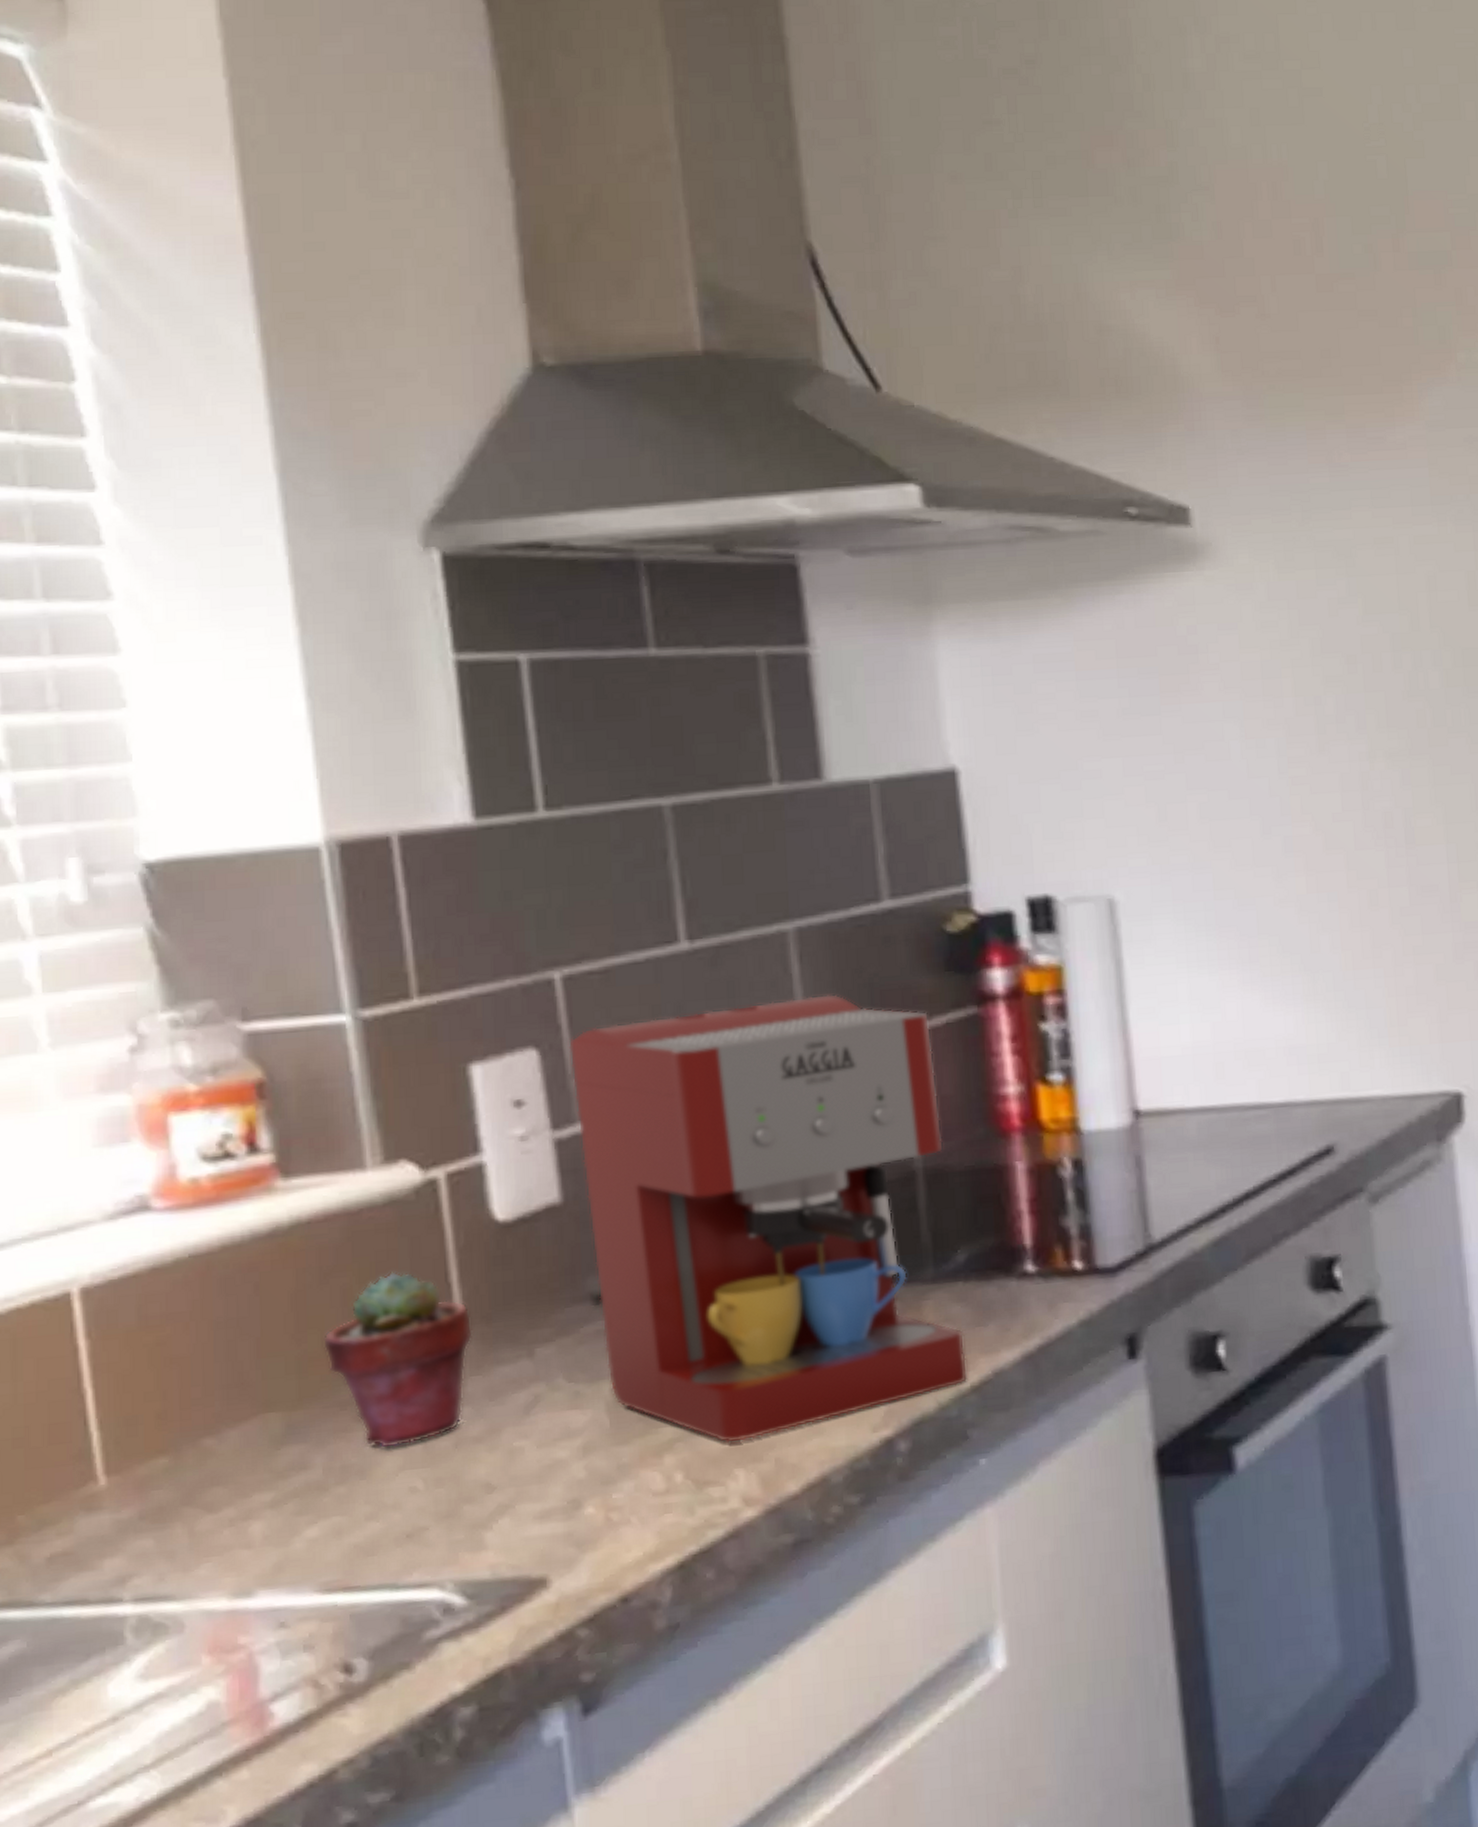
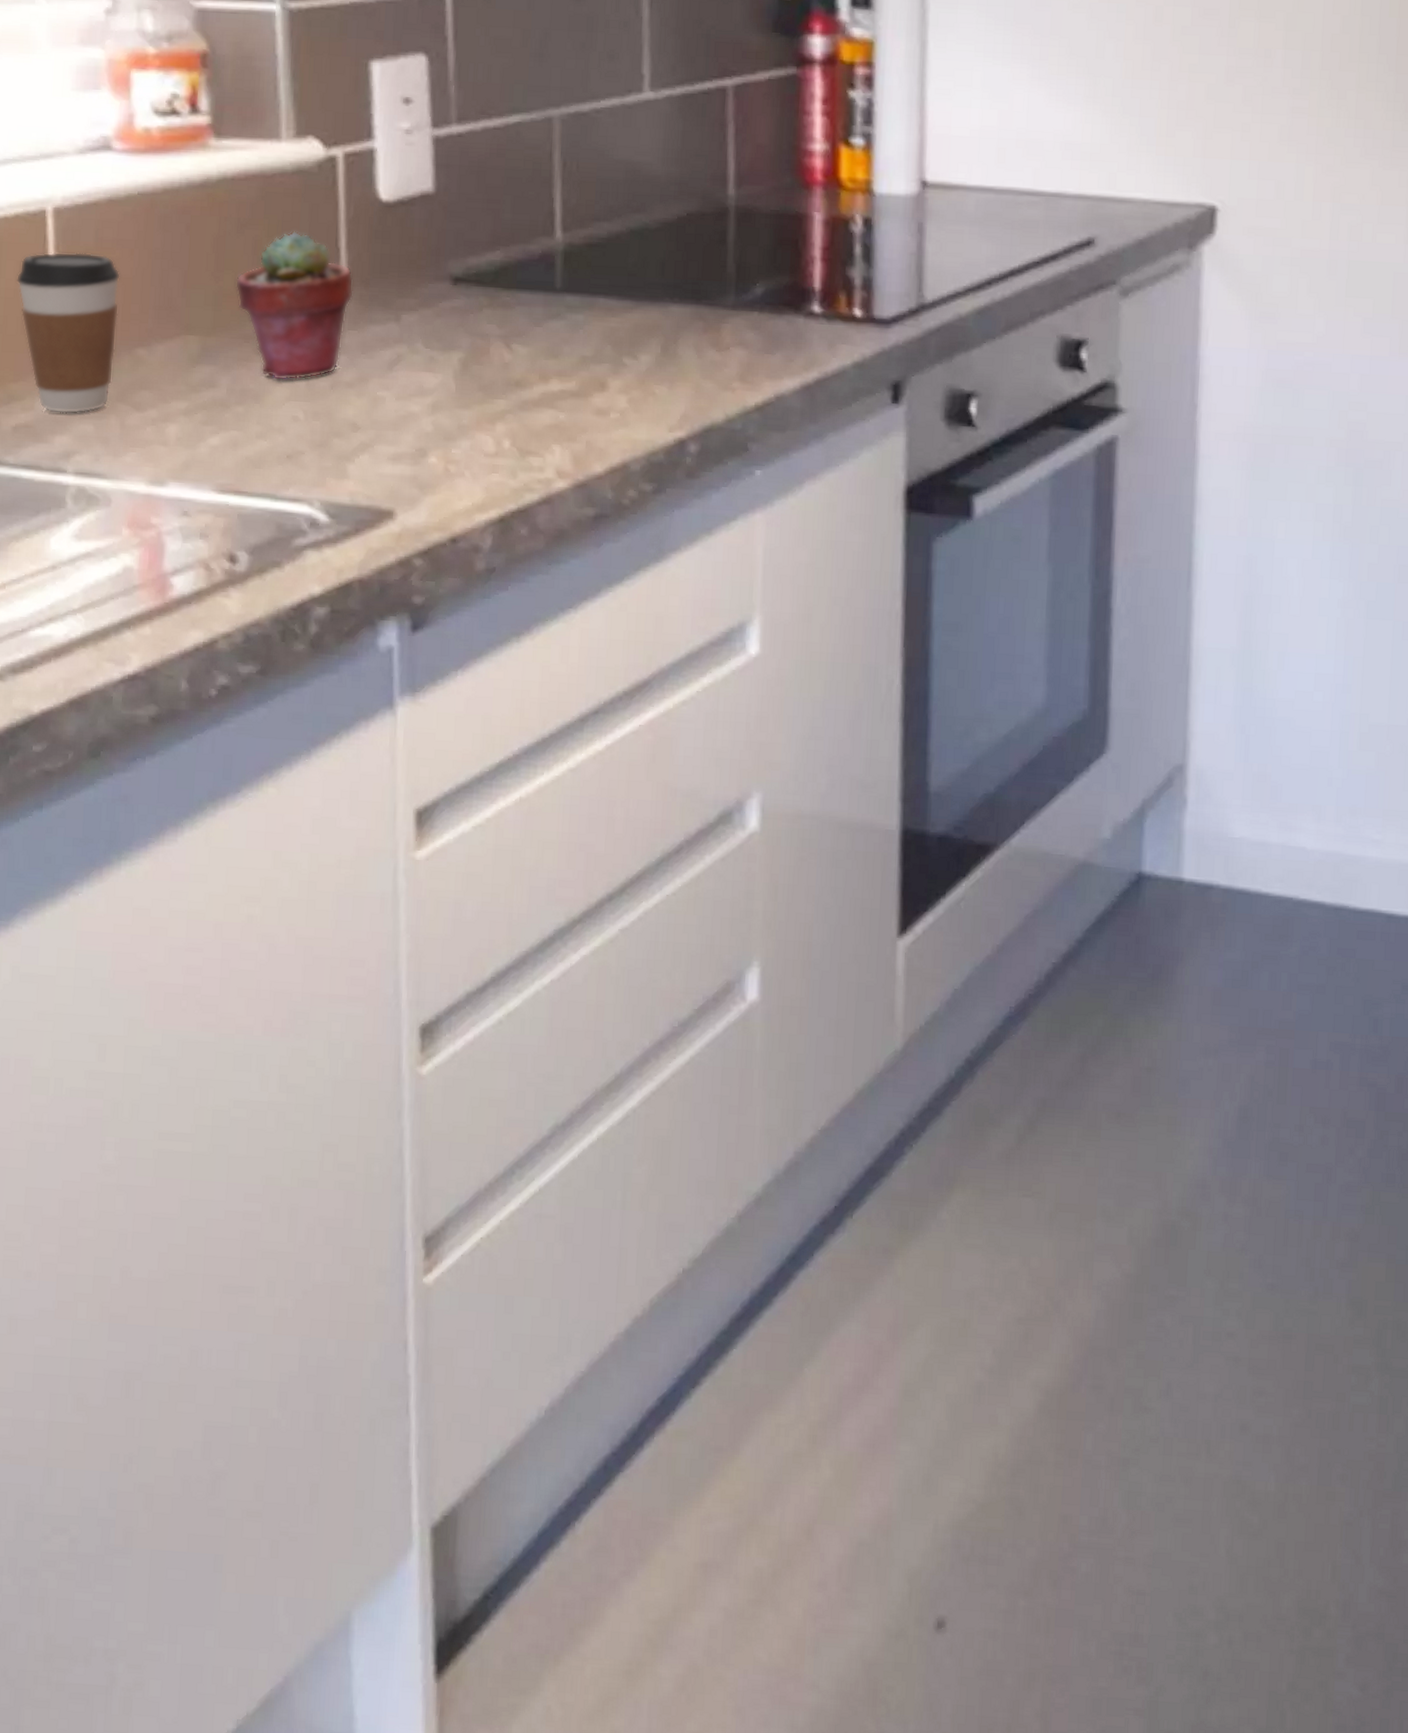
coffee cup: none [38,1334,175,1533] -> present [17,252,120,414]
coffee maker: present [569,993,968,1443] -> none [452,38,755,422]

